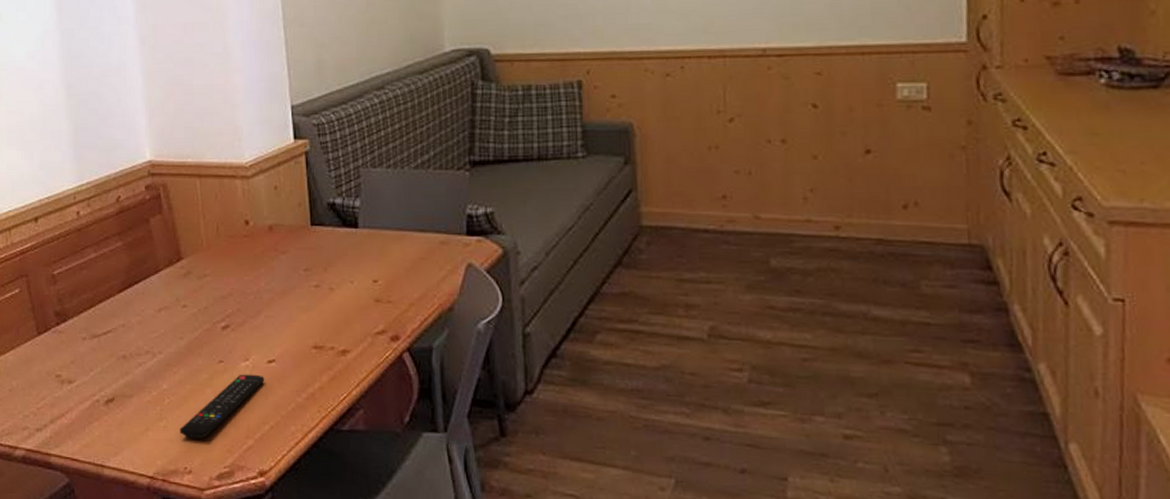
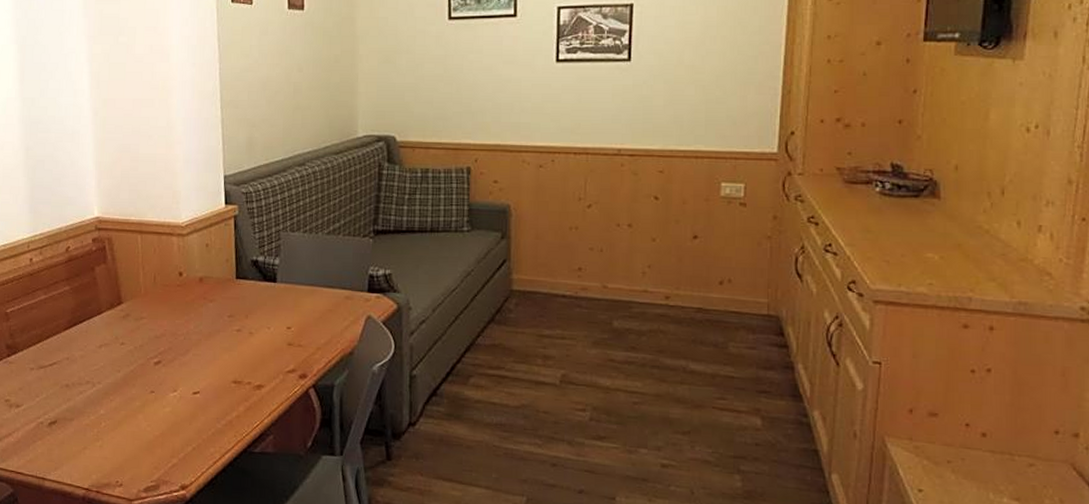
remote control: present [180,374,265,439] -> none [113,403,190,458]

